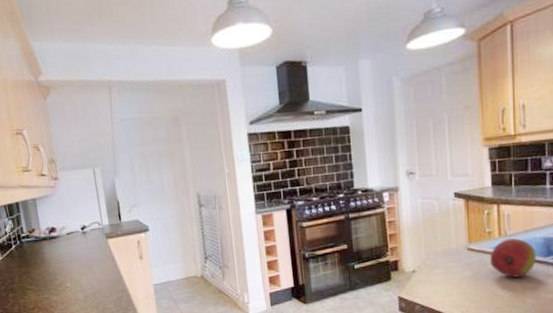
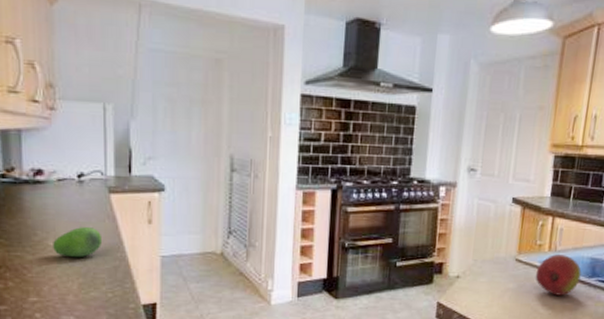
fruit: none [70,268,107,294] -> present [53,227,103,258]

